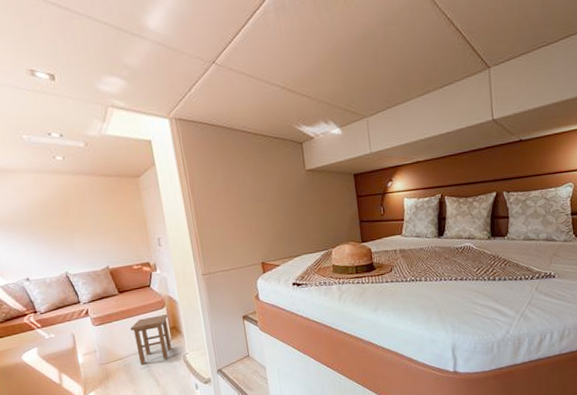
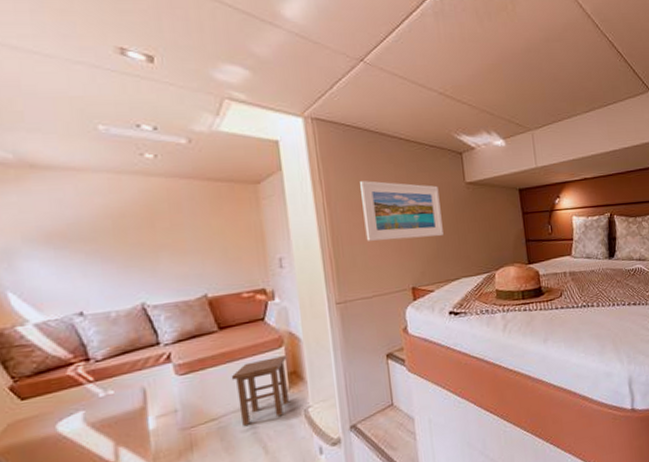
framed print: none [217,171,287,224] -> present [360,181,443,241]

